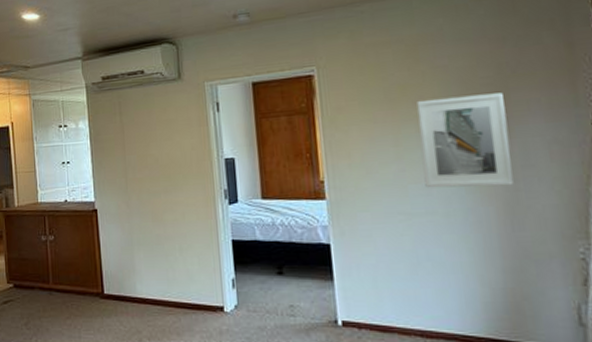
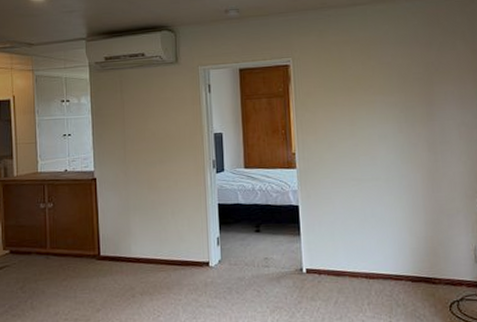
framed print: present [416,92,514,188] -> none [368,85,434,159]

